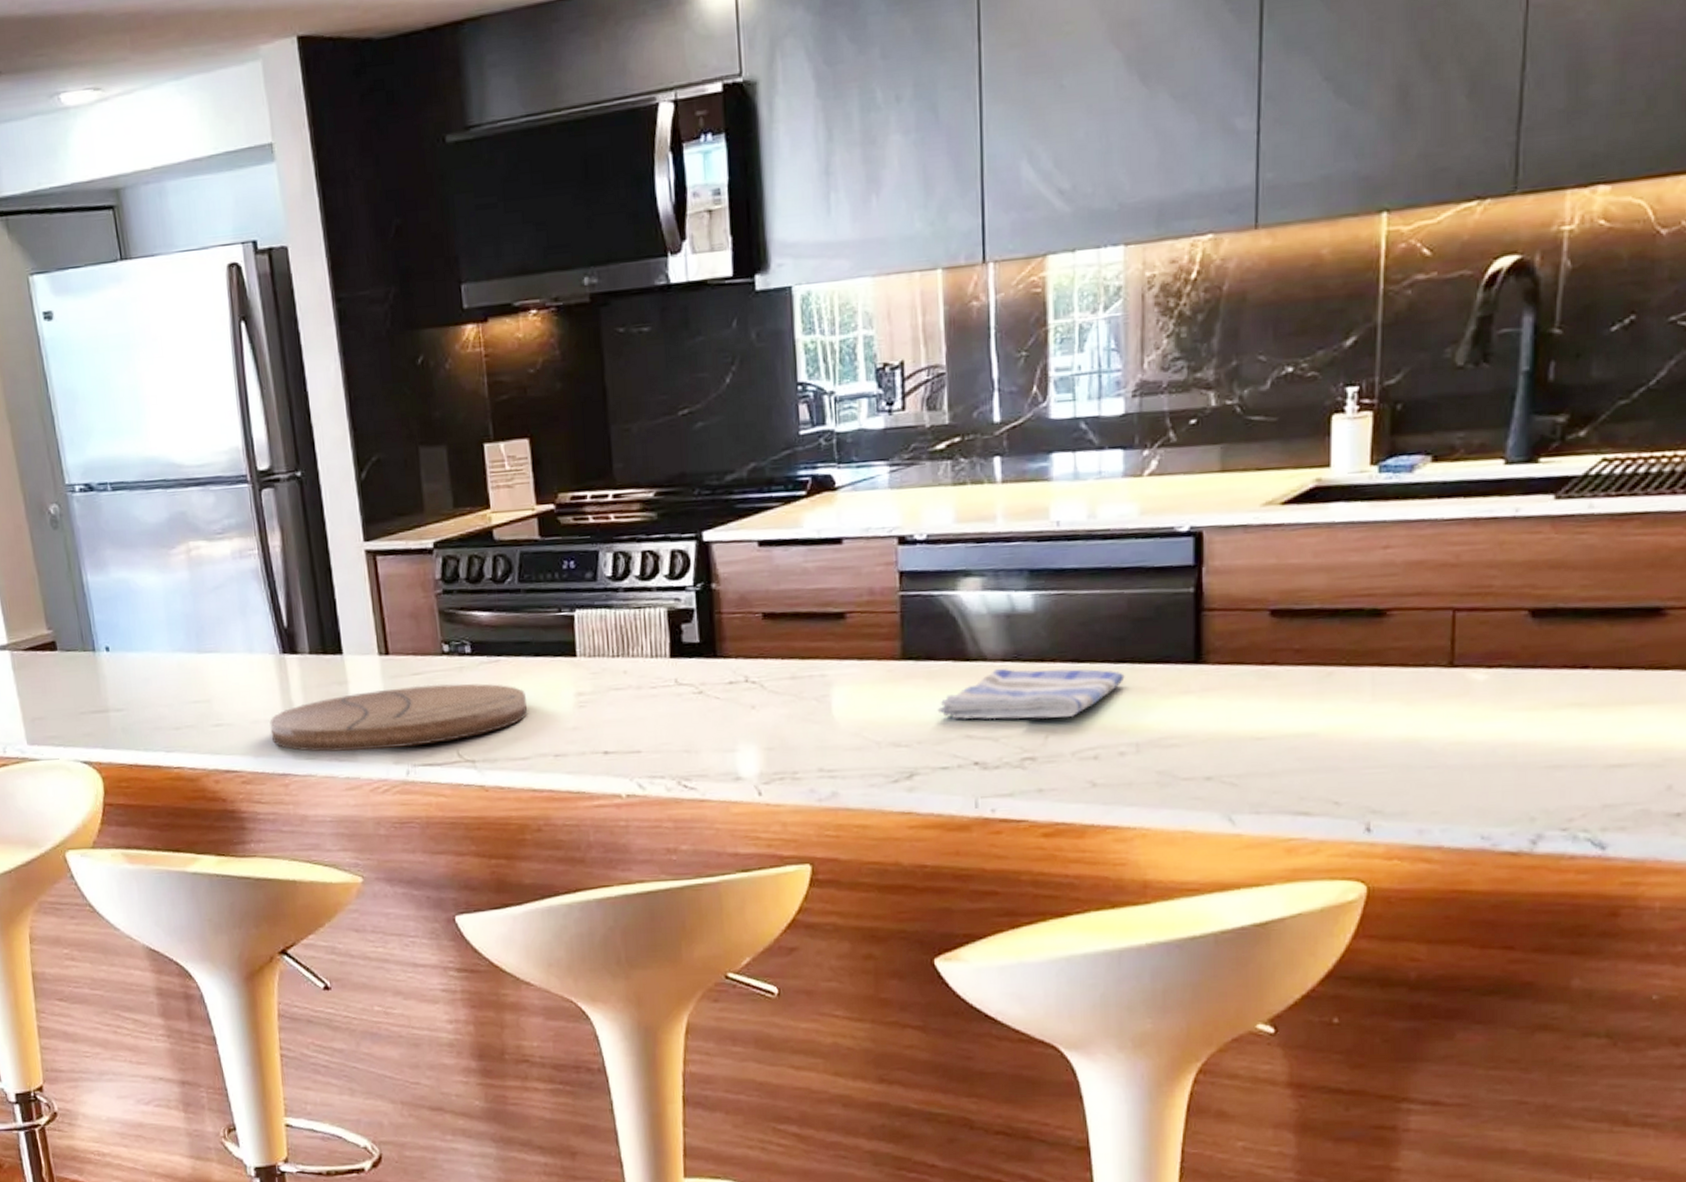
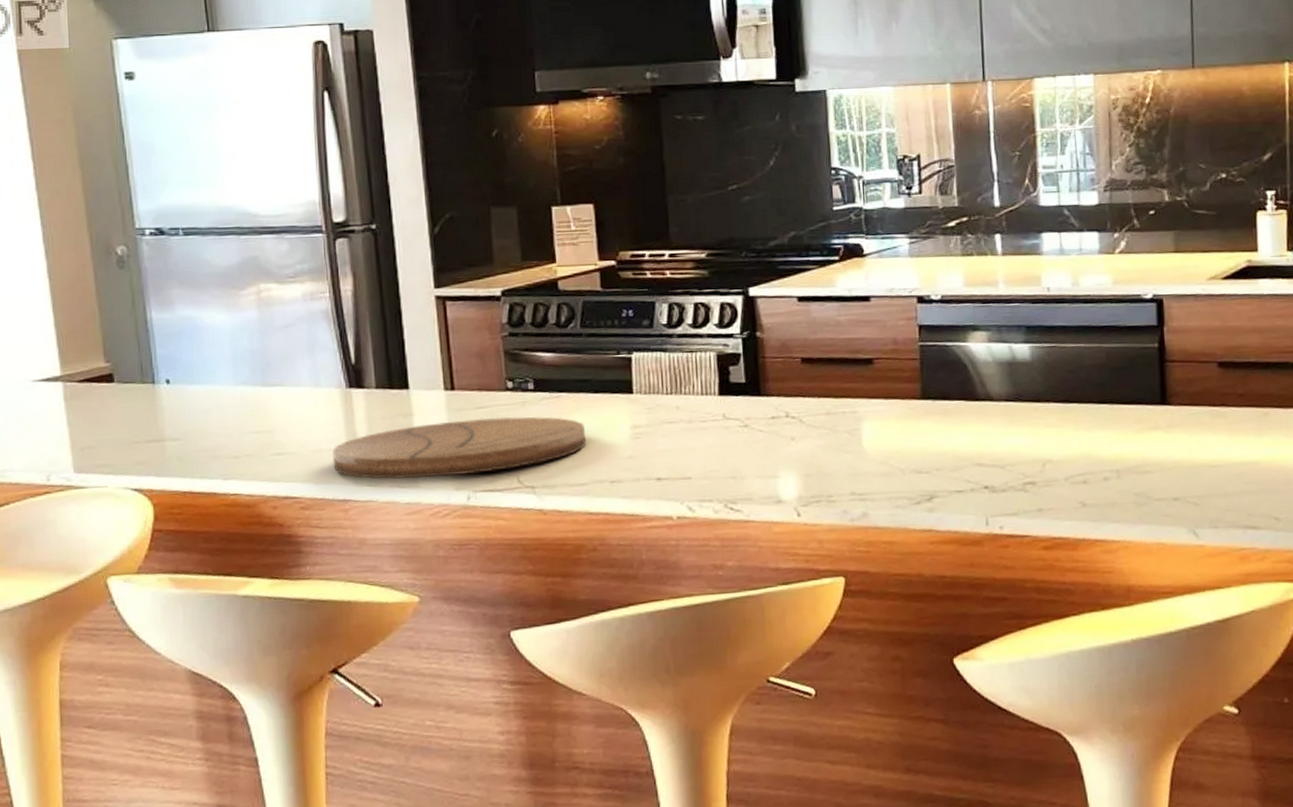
dish towel: present [937,668,1125,720] -> none [952,407,1106,450]

